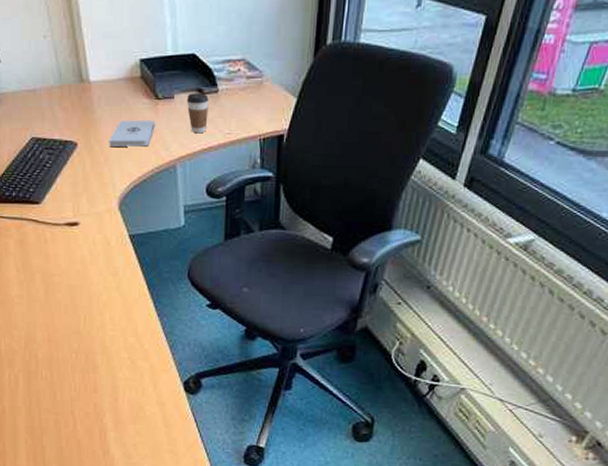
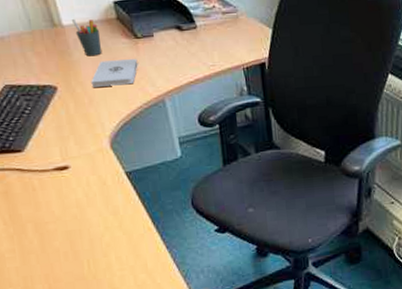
pen holder: none [98,74,124,115] -> present [71,18,101,56]
coffee cup: present [186,93,209,134] -> none [166,29,191,68]

